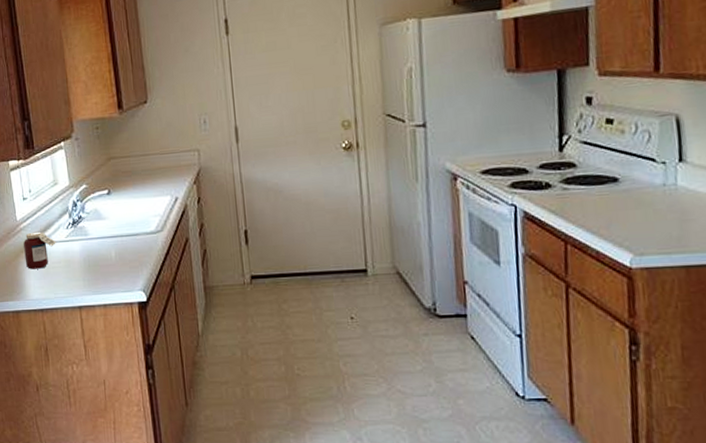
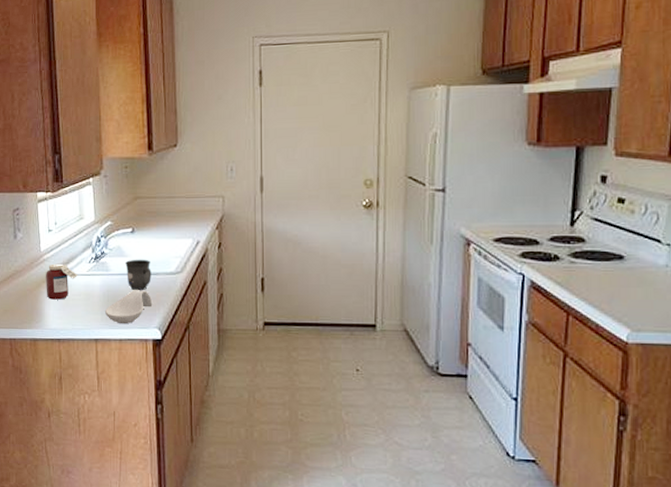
spoon rest: none [87,252,135,289] -> present [105,290,153,325]
mug: none [104,220,132,253] -> present [125,259,152,290]

